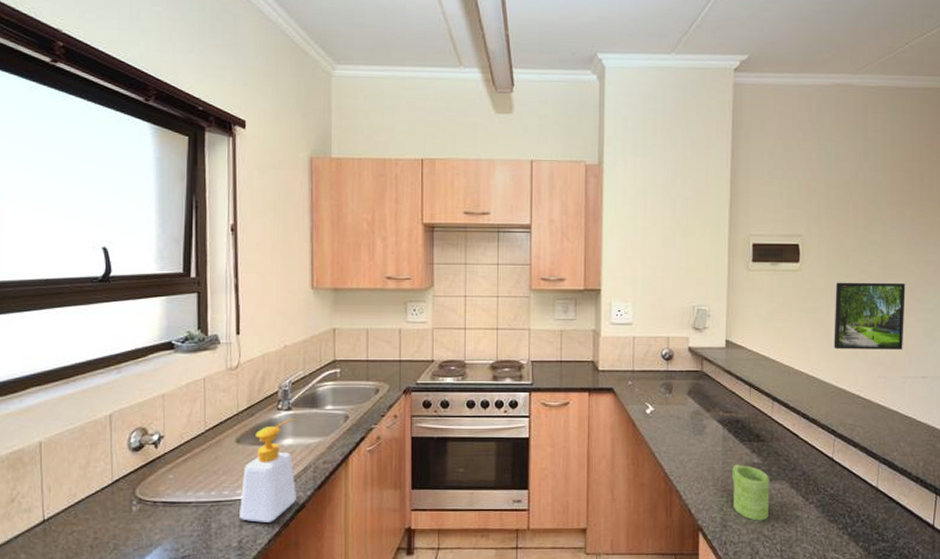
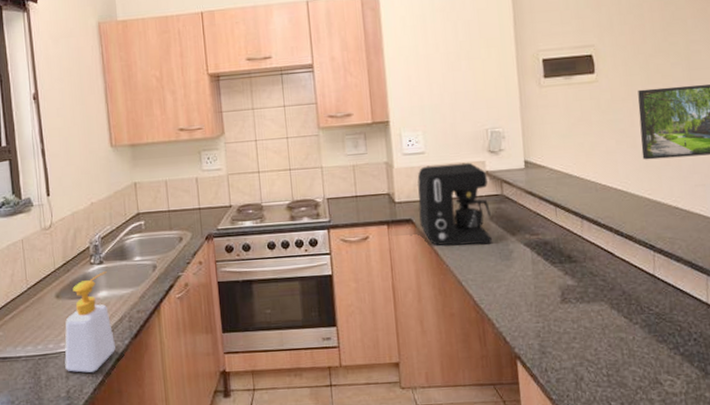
coffee maker: none [621,337,689,418] -> present [417,162,492,246]
mug: present [732,464,770,521] -> none [545,287,590,346]

